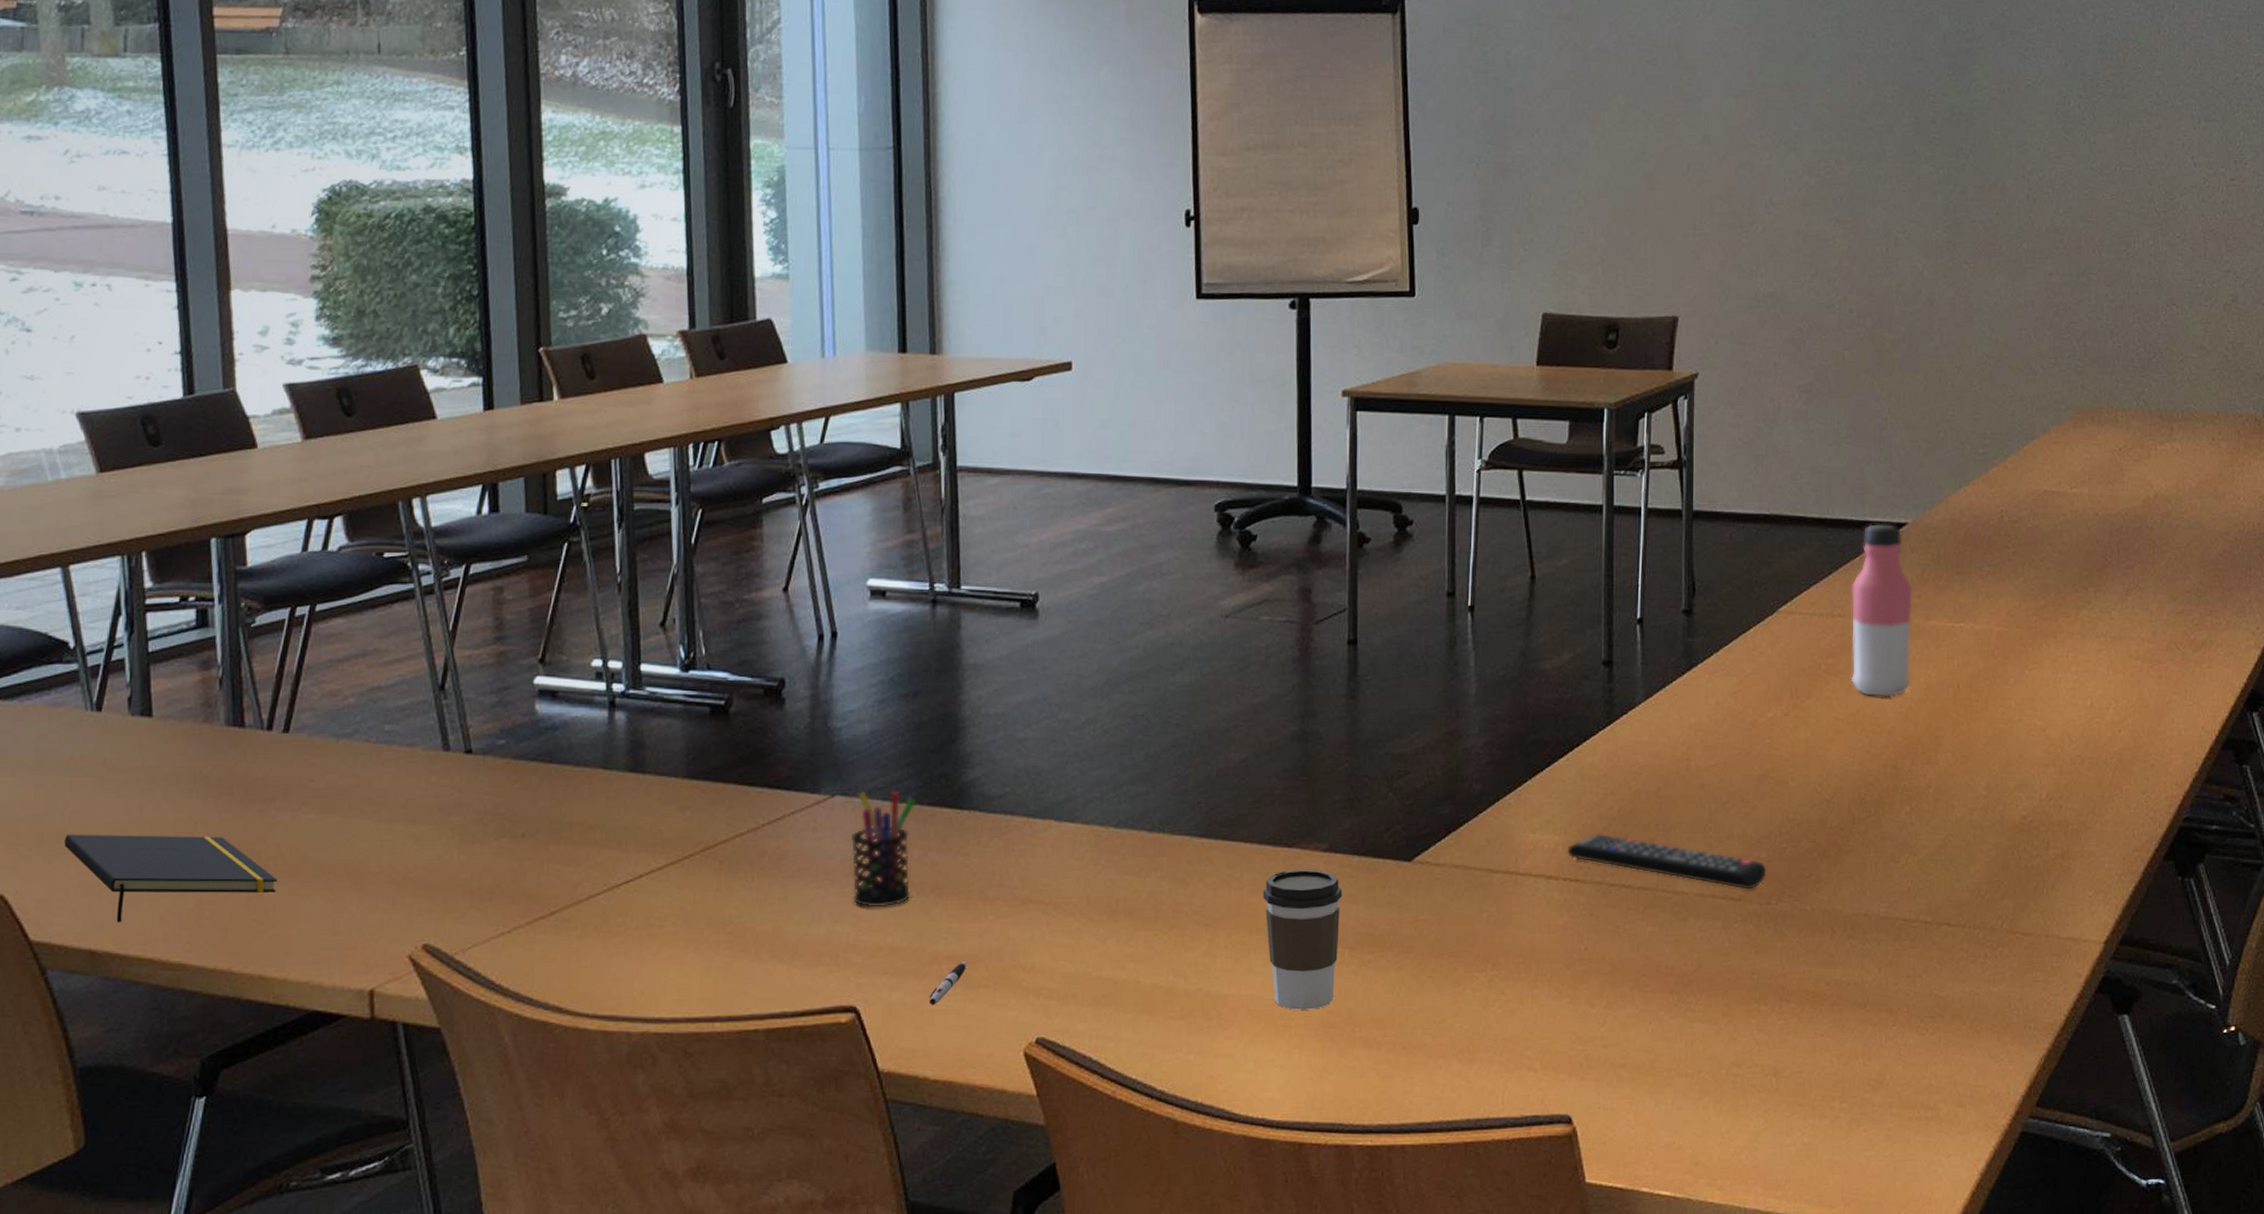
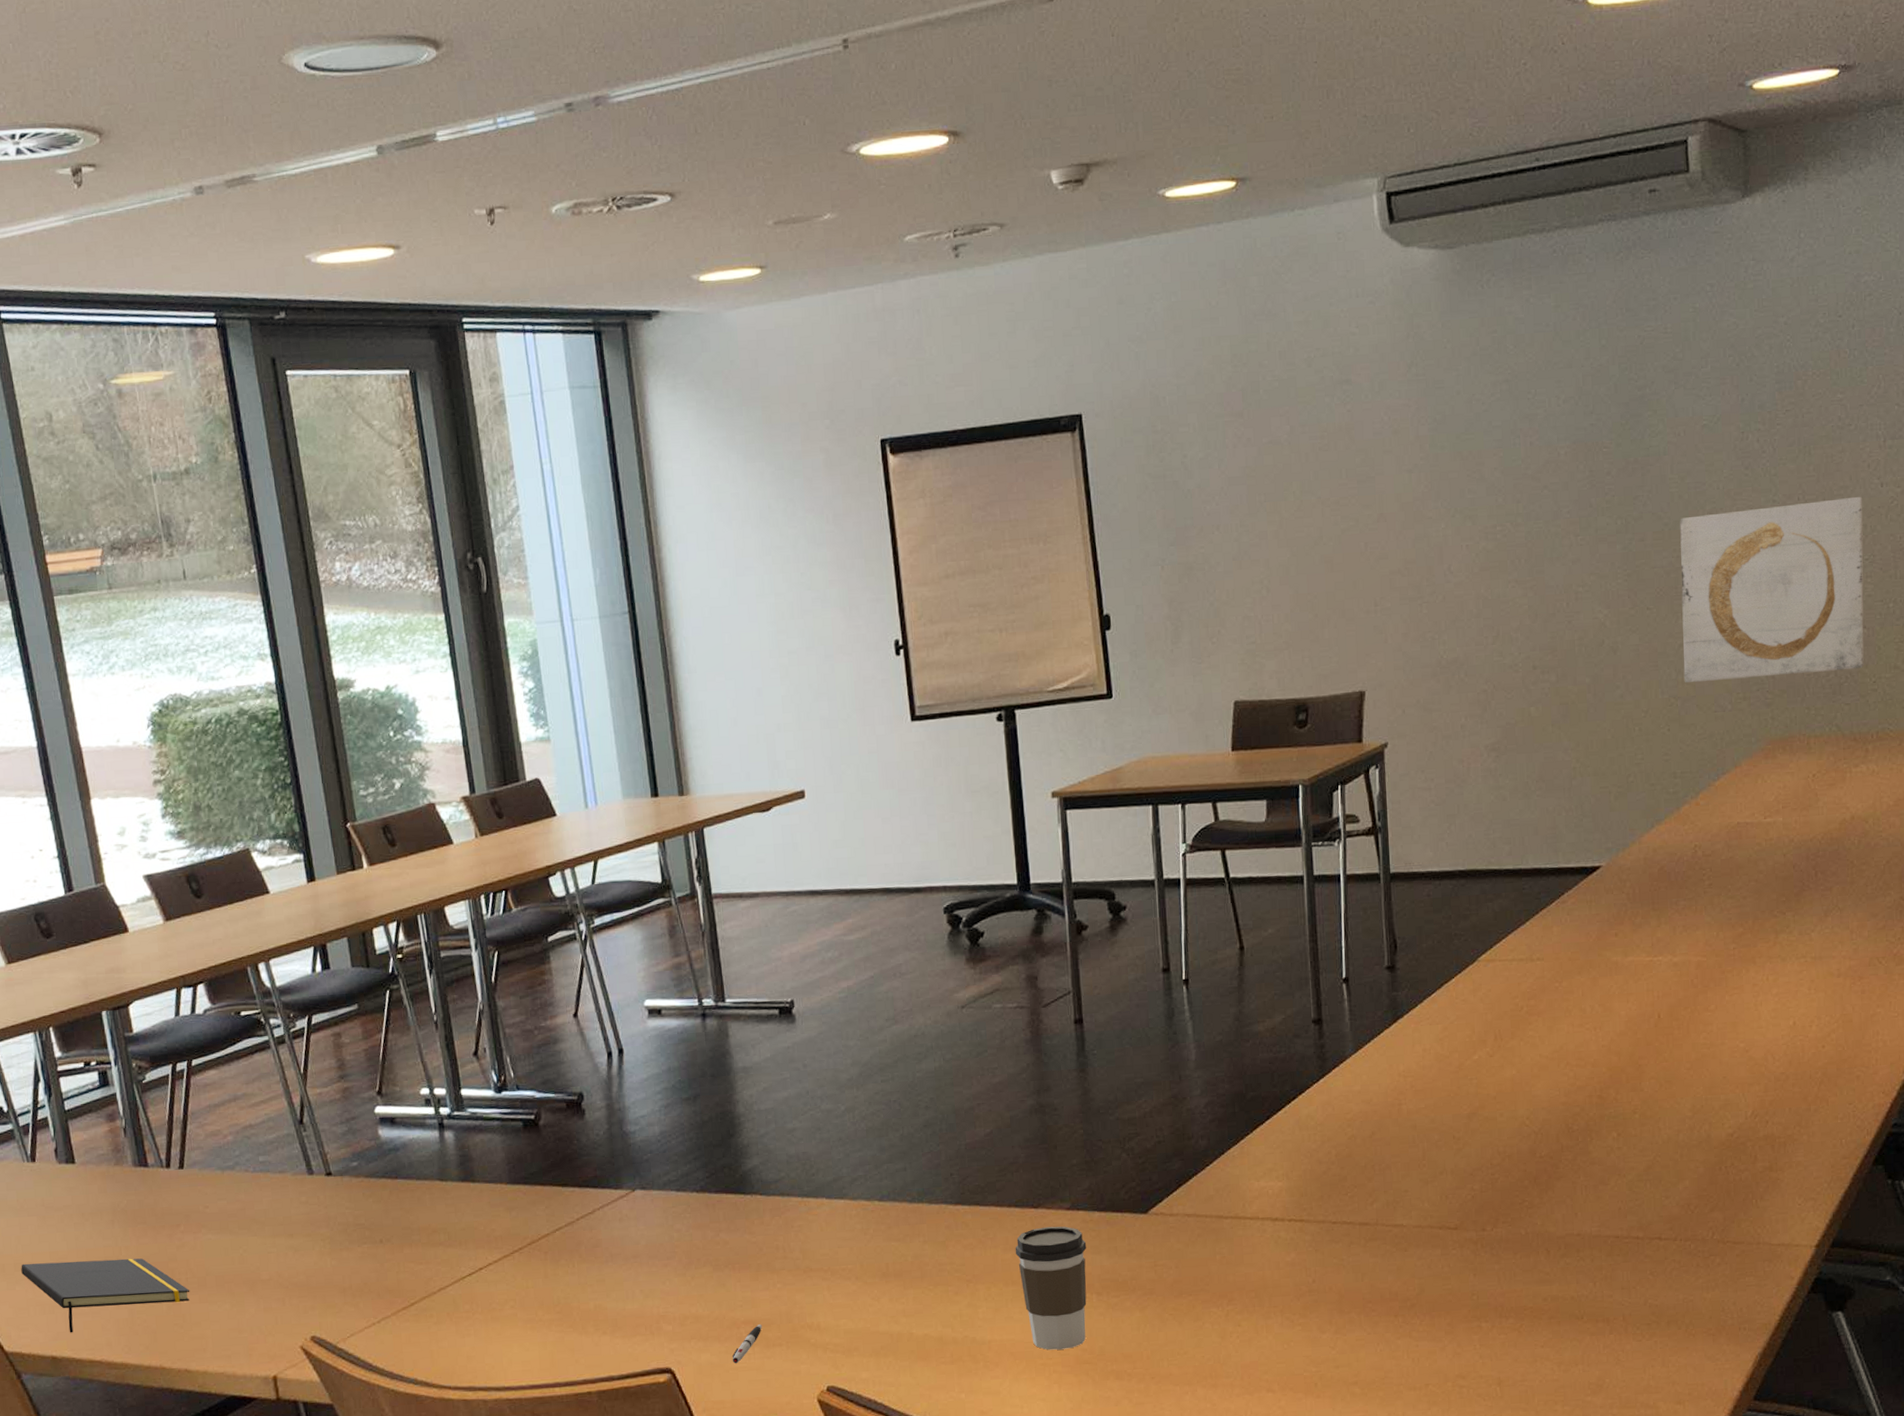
pen holder: present [850,790,917,908] -> none [652,1182,709,1284]
remote control: present [1566,834,1767,890] -> none [1290,1177,1481,1219]
water bottle: present [1850,524,1912,697] -> none [1549,868,1612,1032]
wall art: none [1998,173,2177,346] -> present [1680,496,1864,684]

